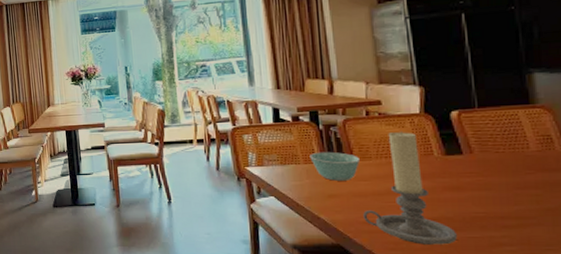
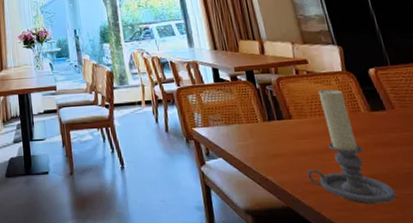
bowl: present [309,151,360,181] -> none [250,110,297,140]

